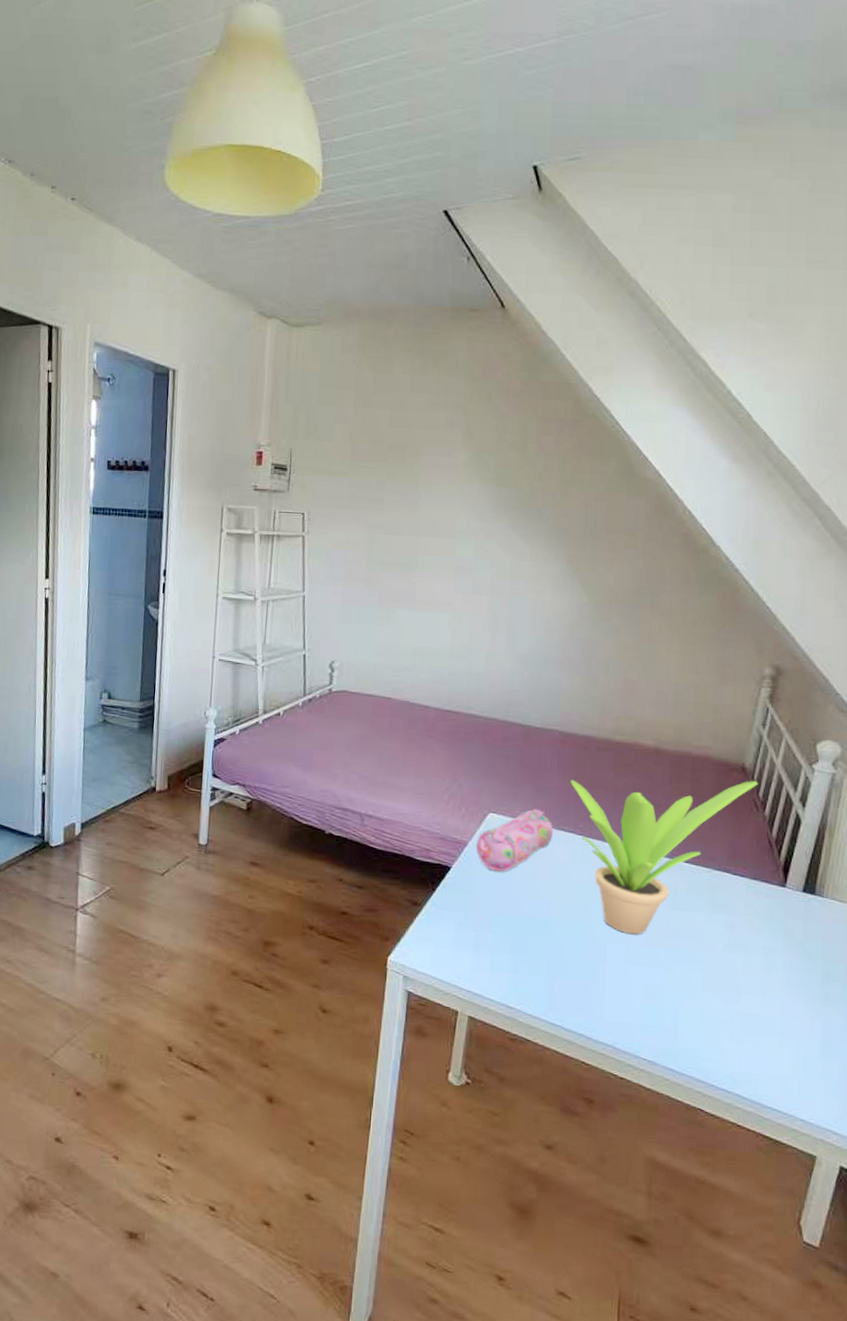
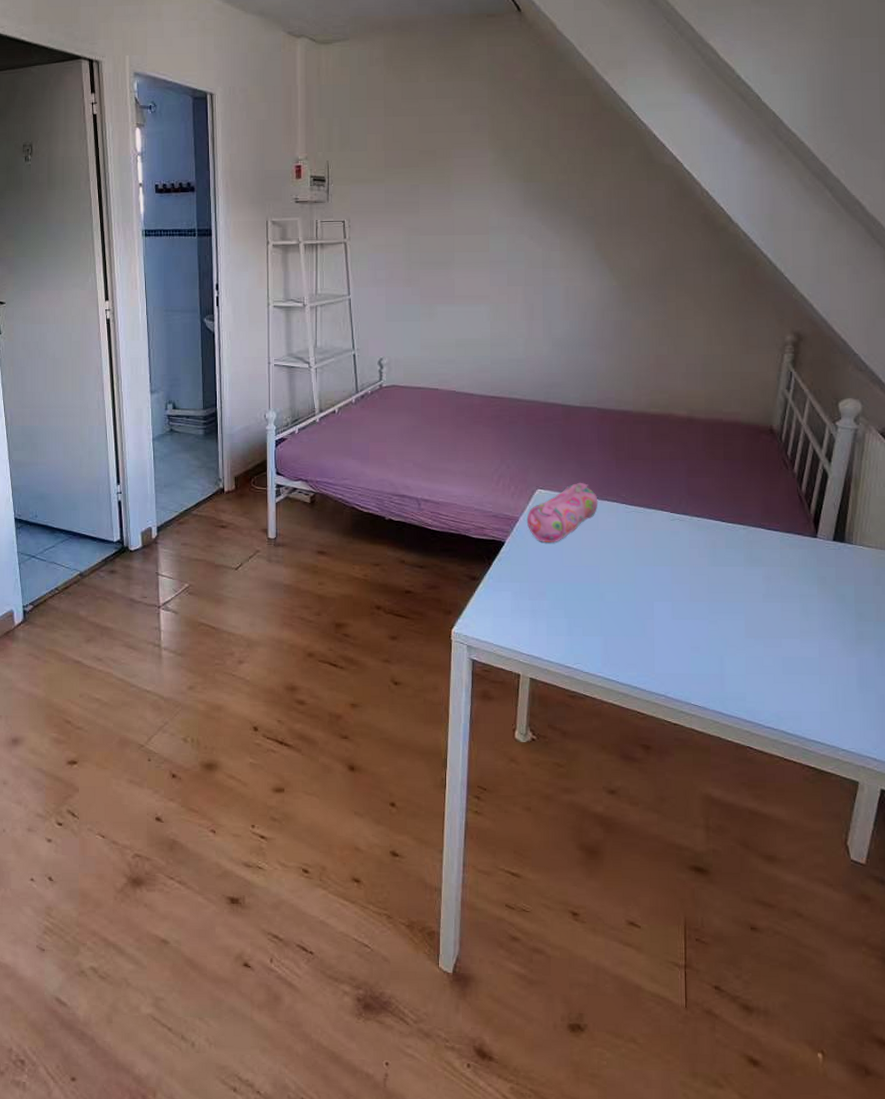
potted plant: present [569,779,758,935] -> none [610,441,786,592]

